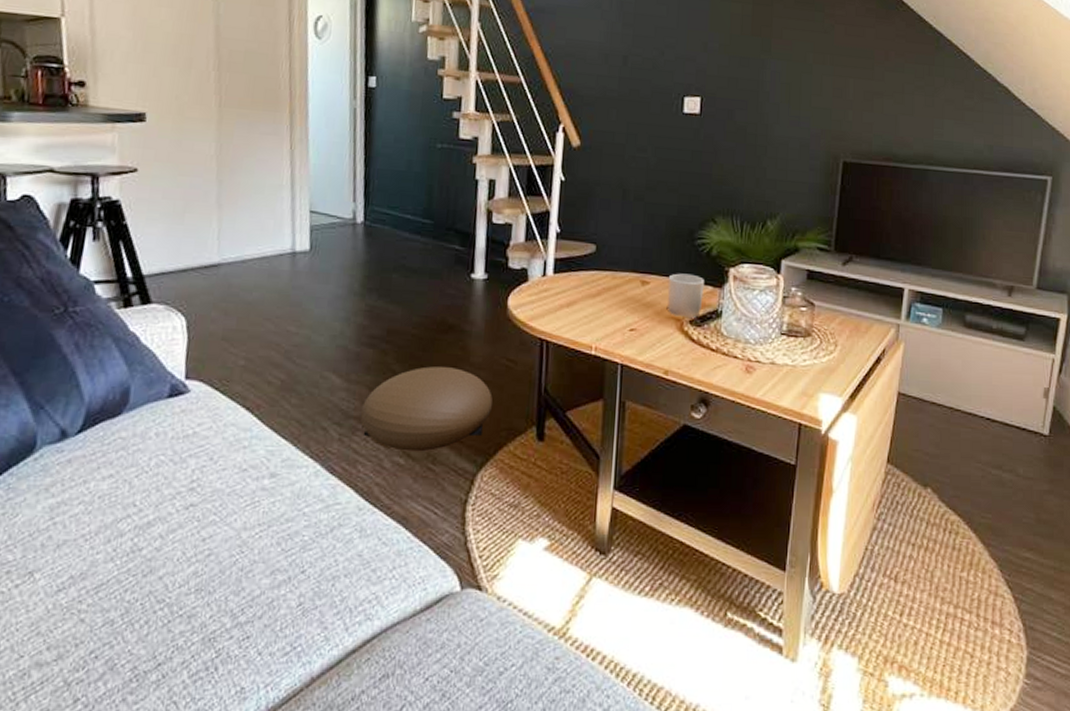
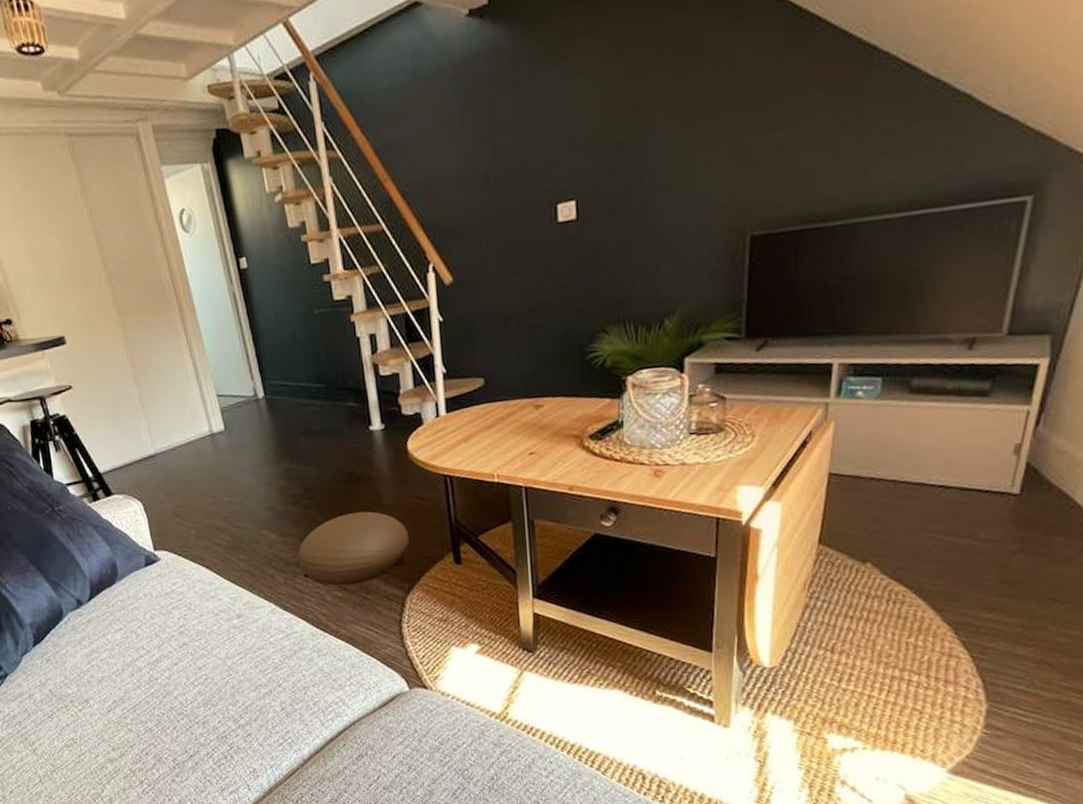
mug: present [667,273,704,318] -> none [562,389,602,434]

